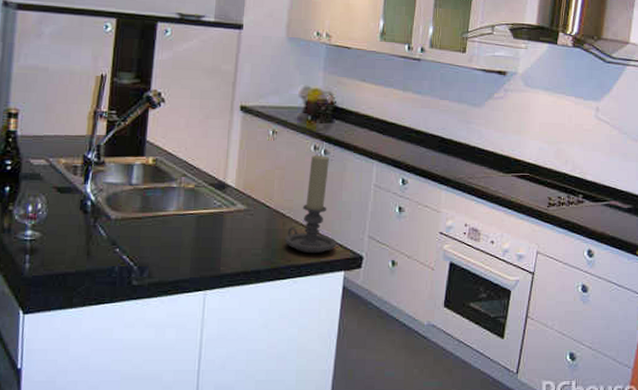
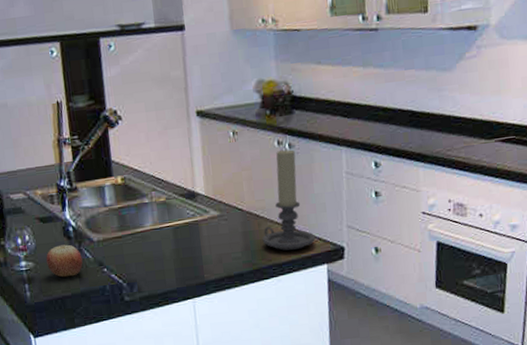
apple: none [55,218,95,253] -> present [46,244,83,278]

